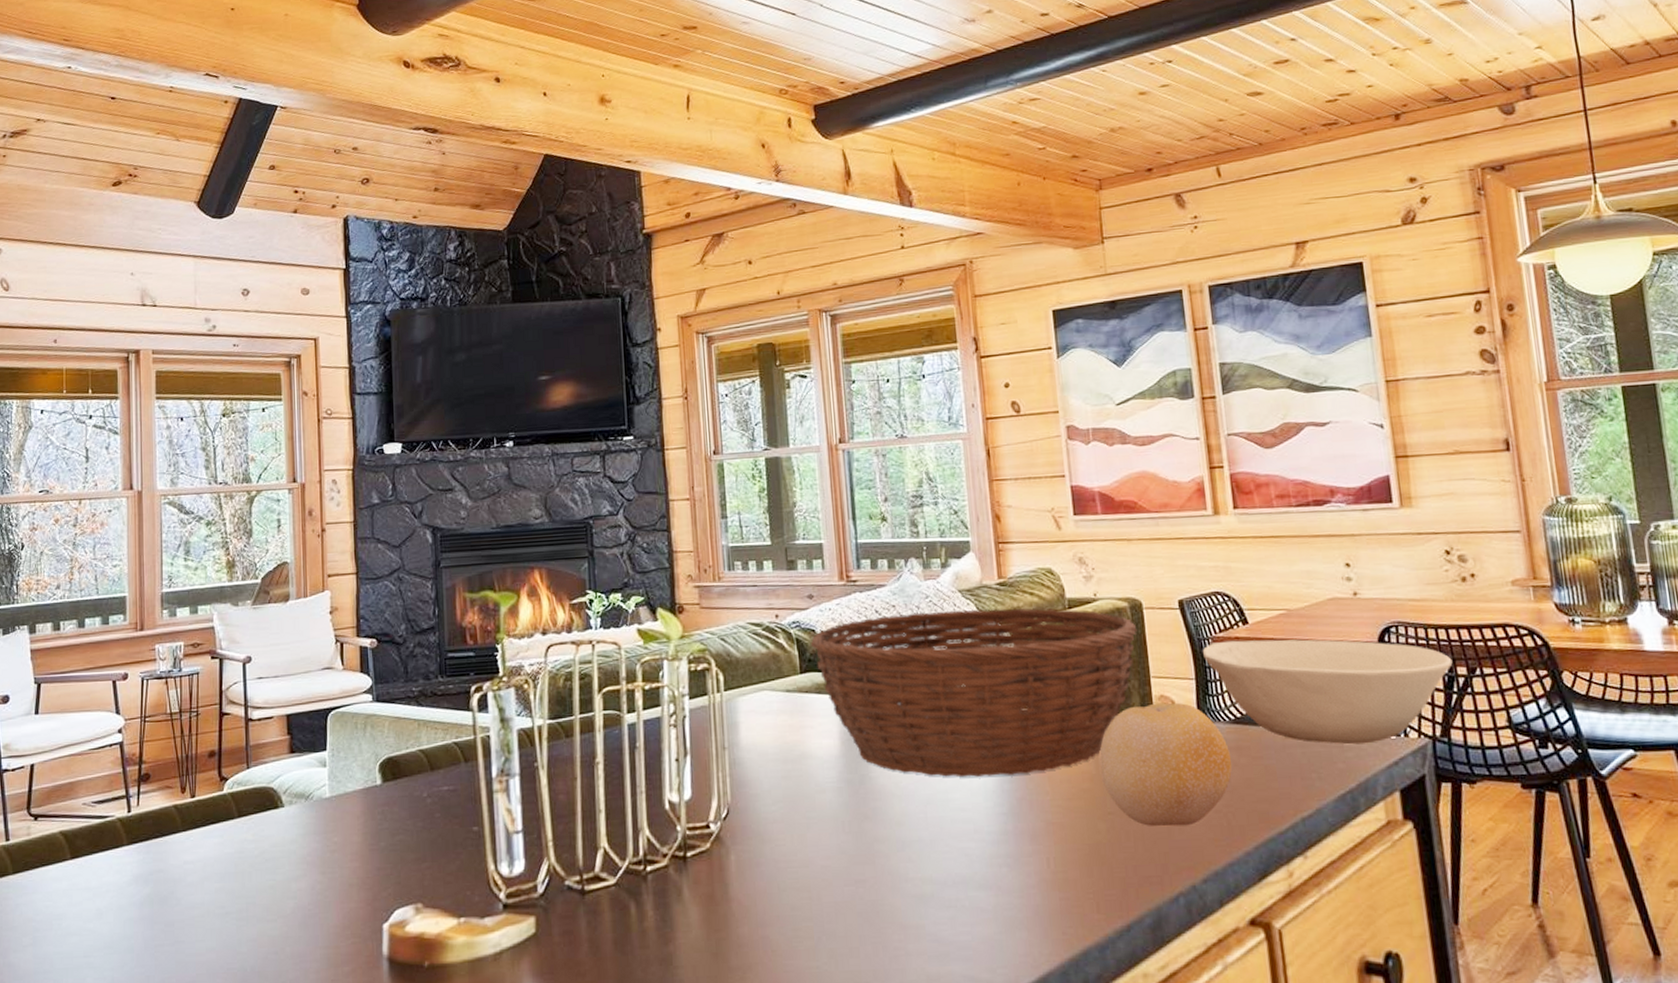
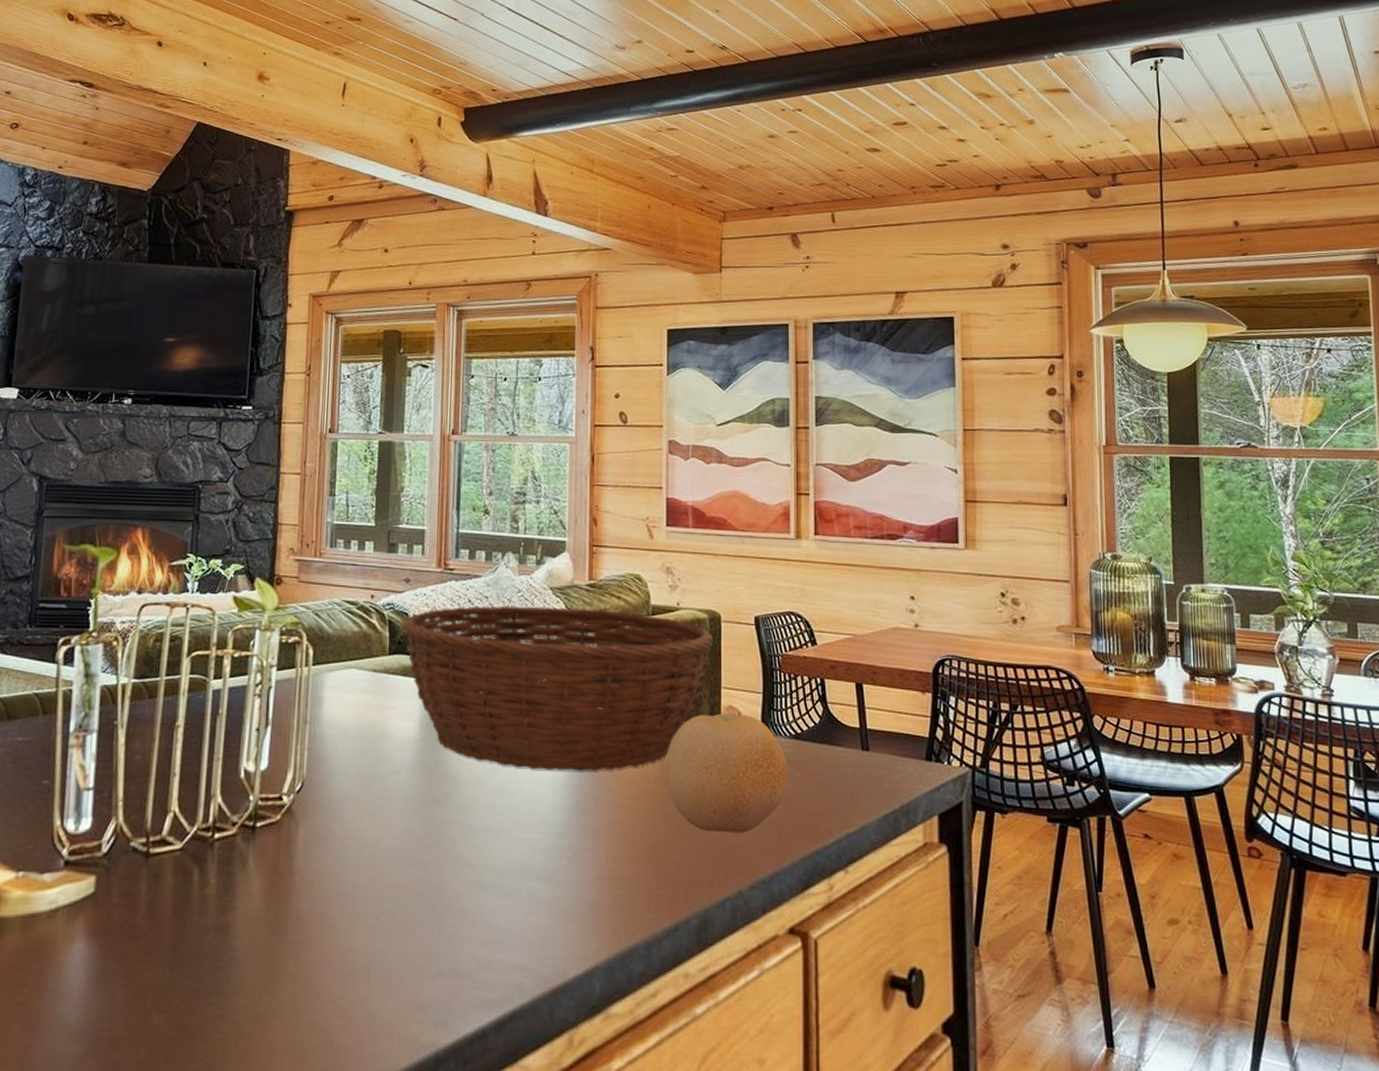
bowl: present [1202,639,1453,745] -> none [771,659,997,768]

